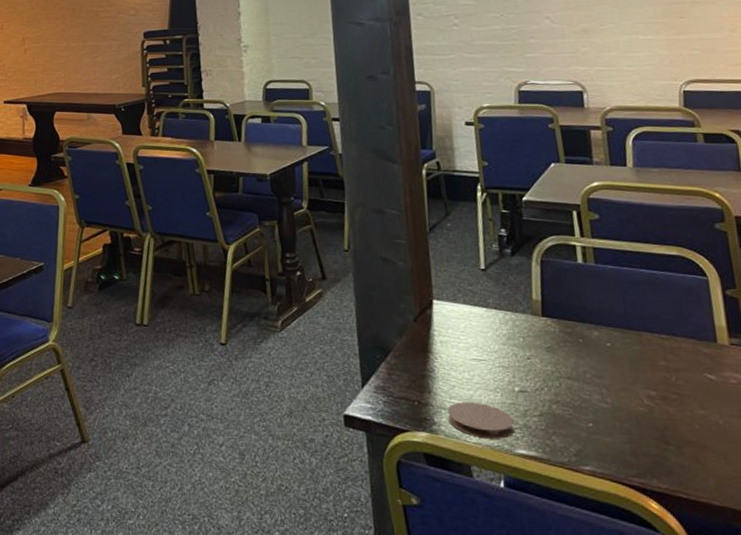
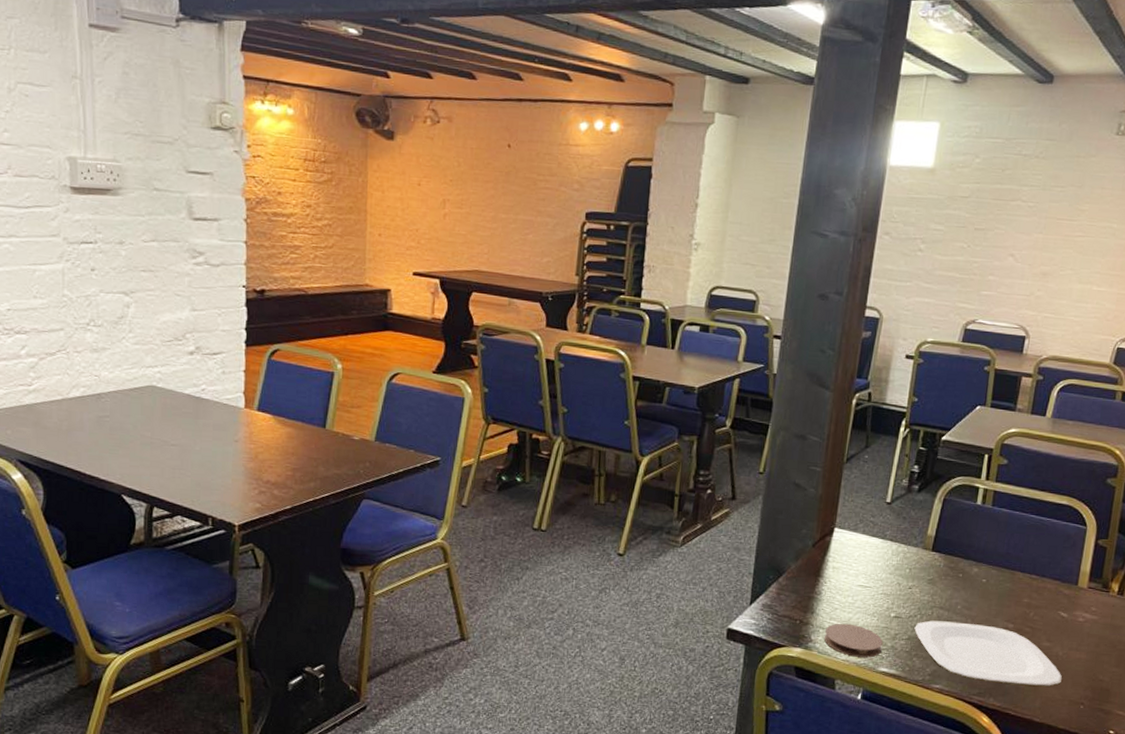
plate: none [544,393,732,463] -> present [914,620,1062,687]

